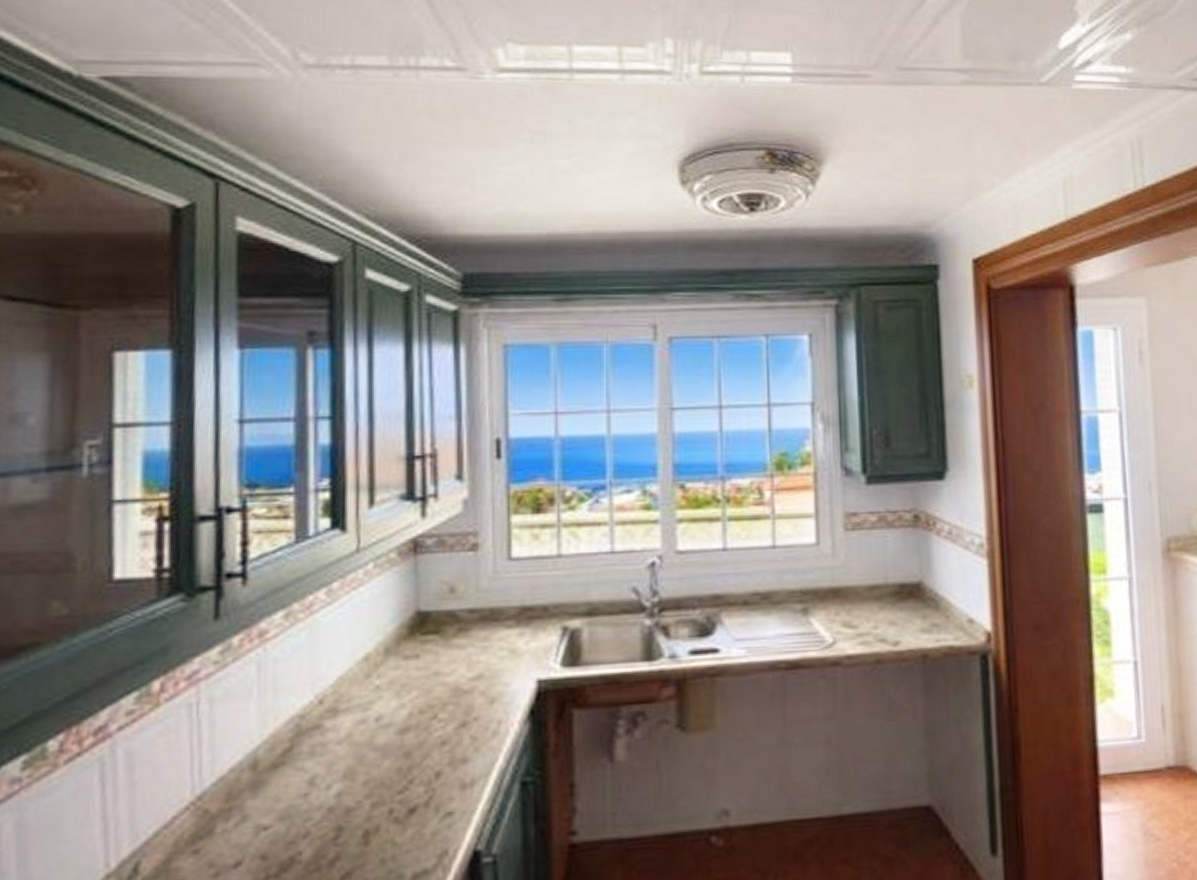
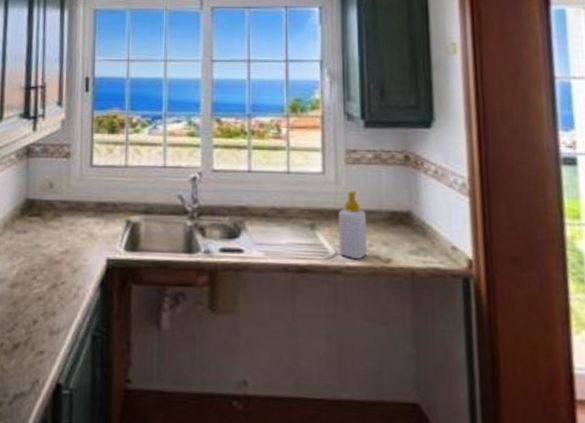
soap bottle: none [836,563,871,647] -> present [338,190,367,260]

